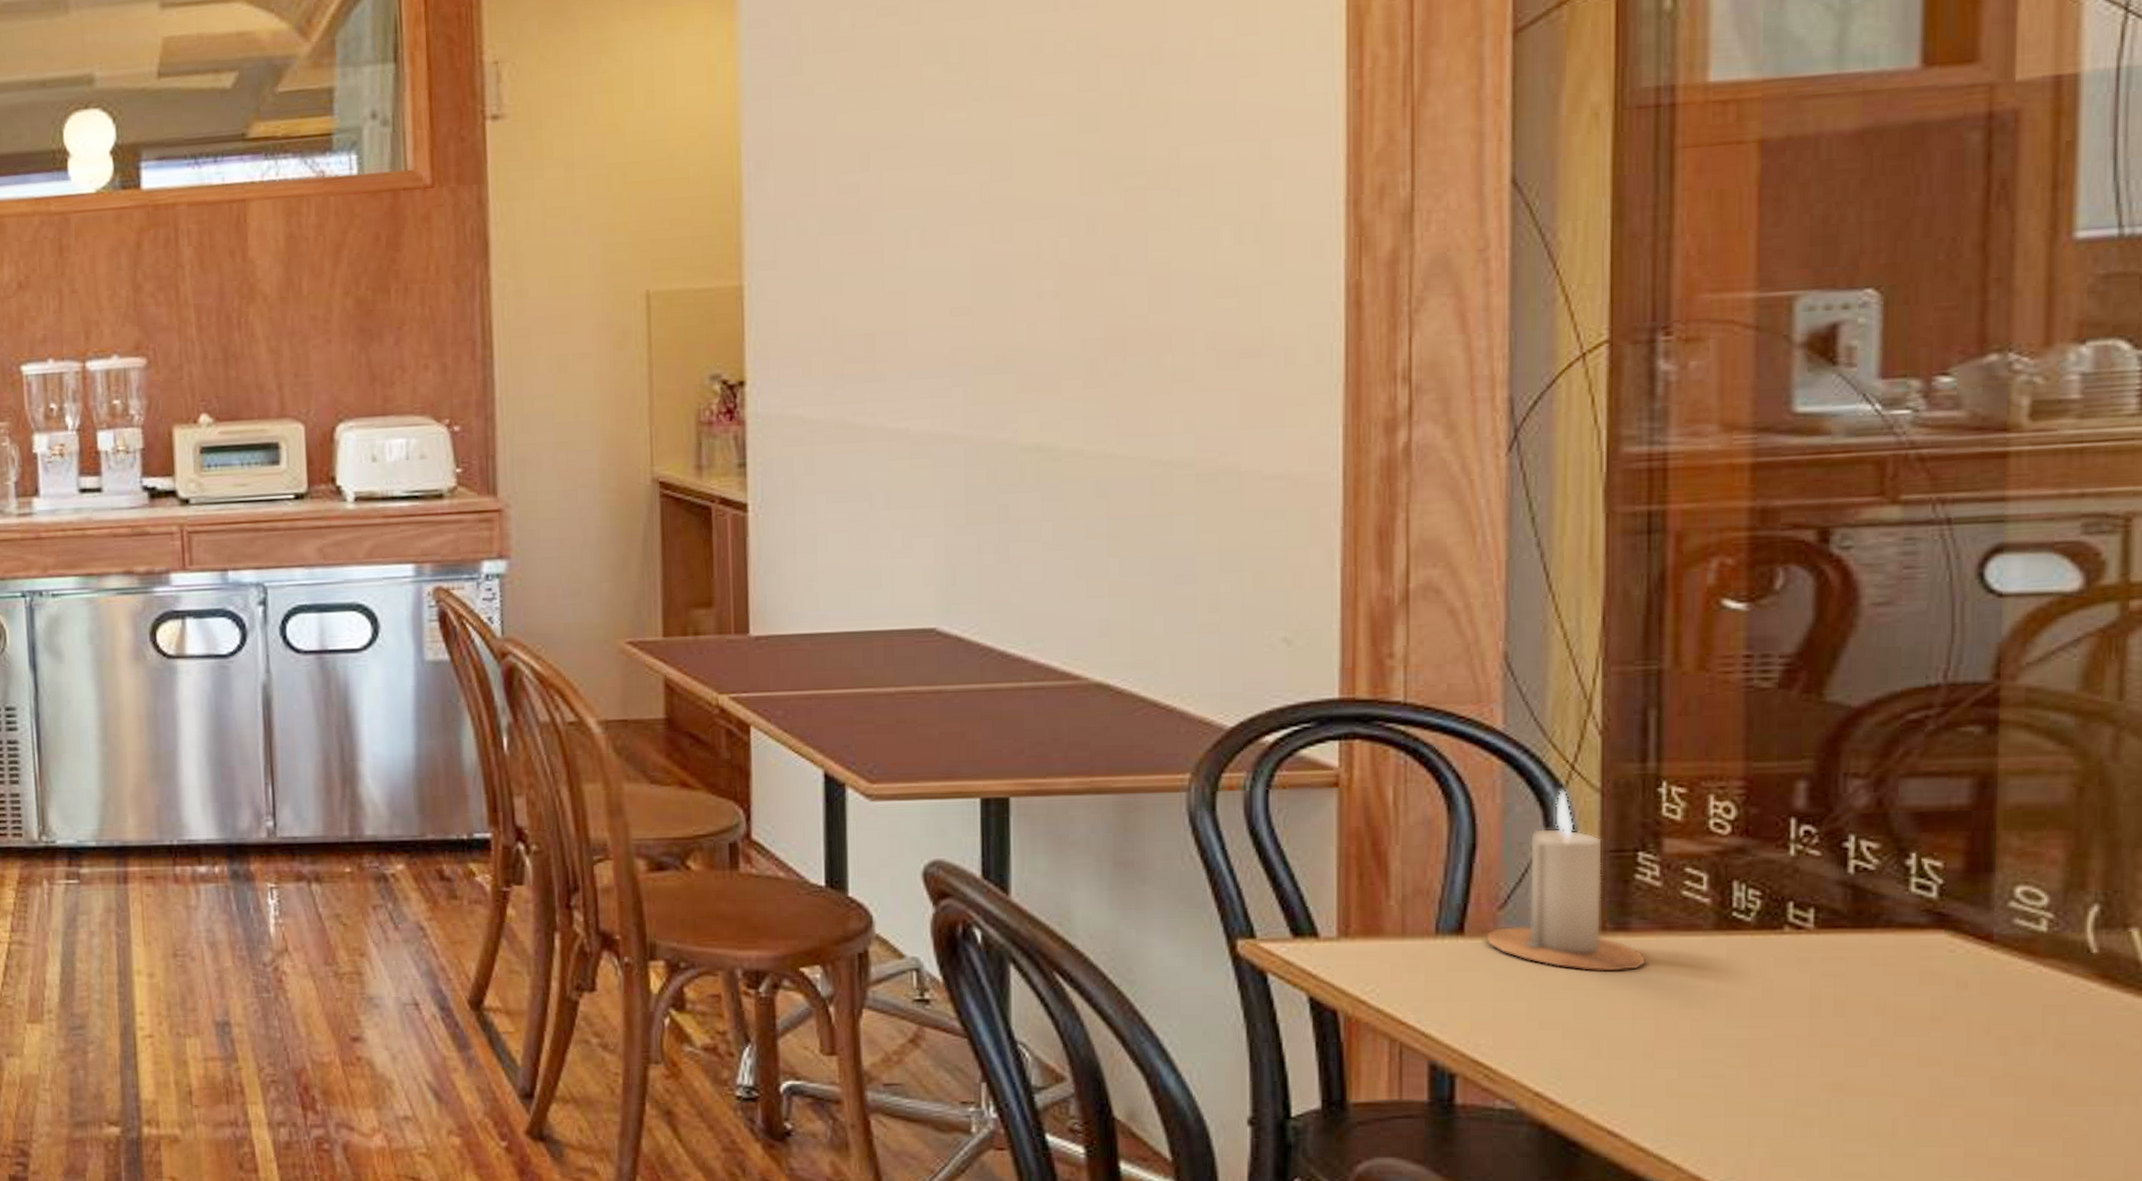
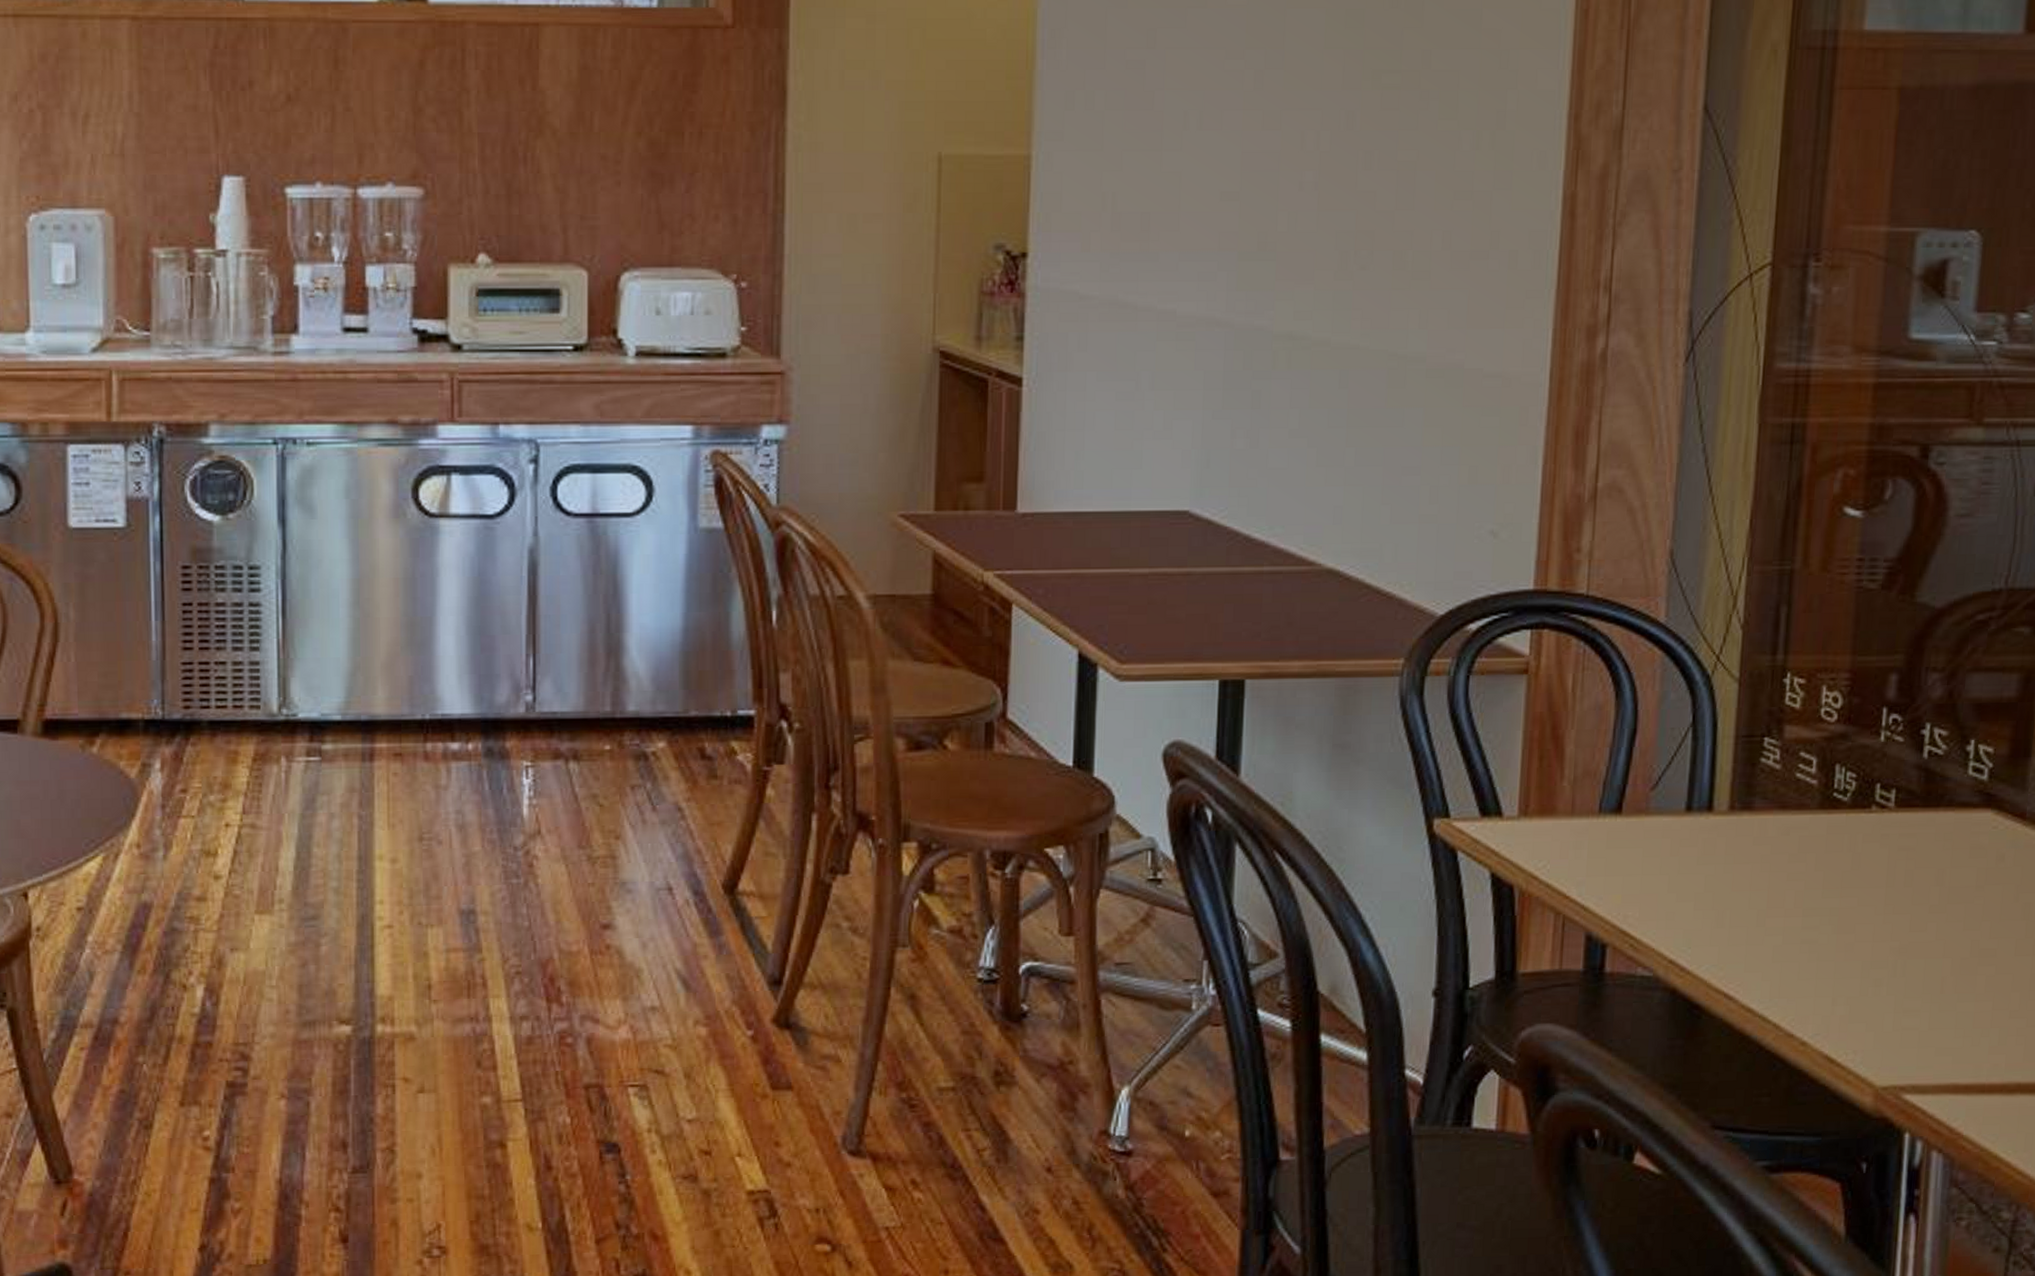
candle: present [1486,790,1647,973] -> none [1639,679,1765,848]

